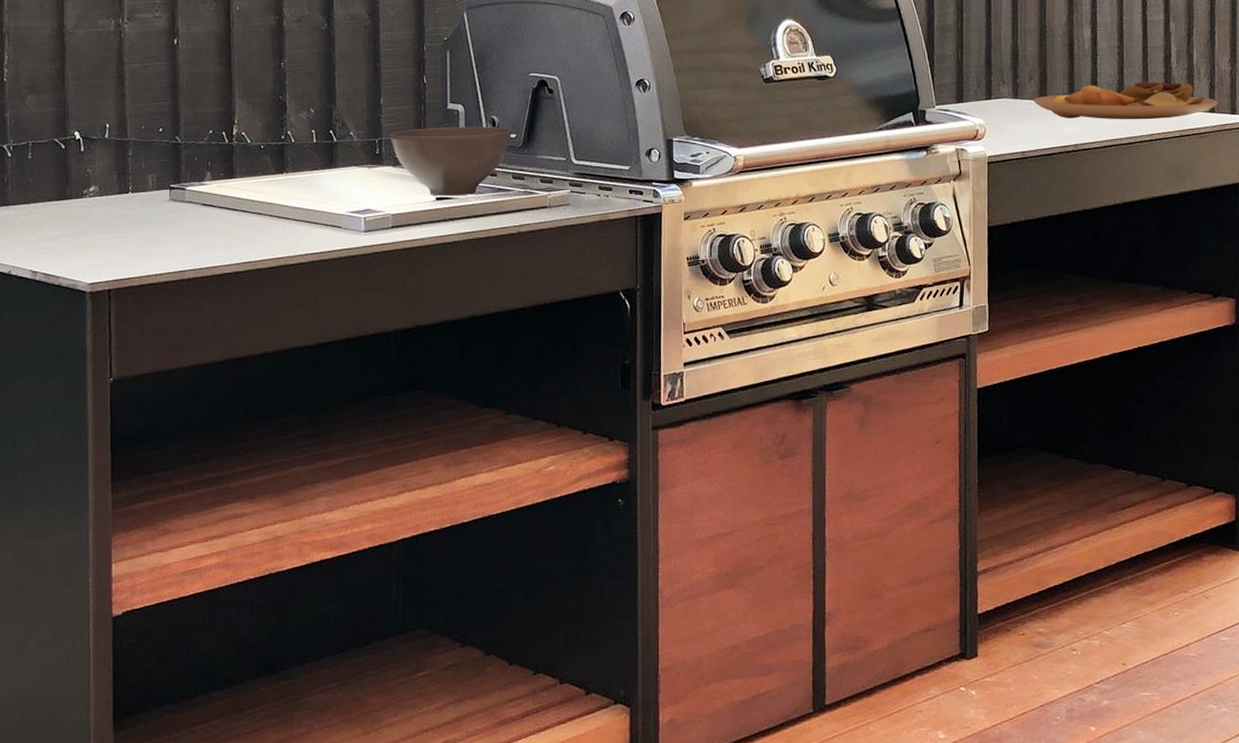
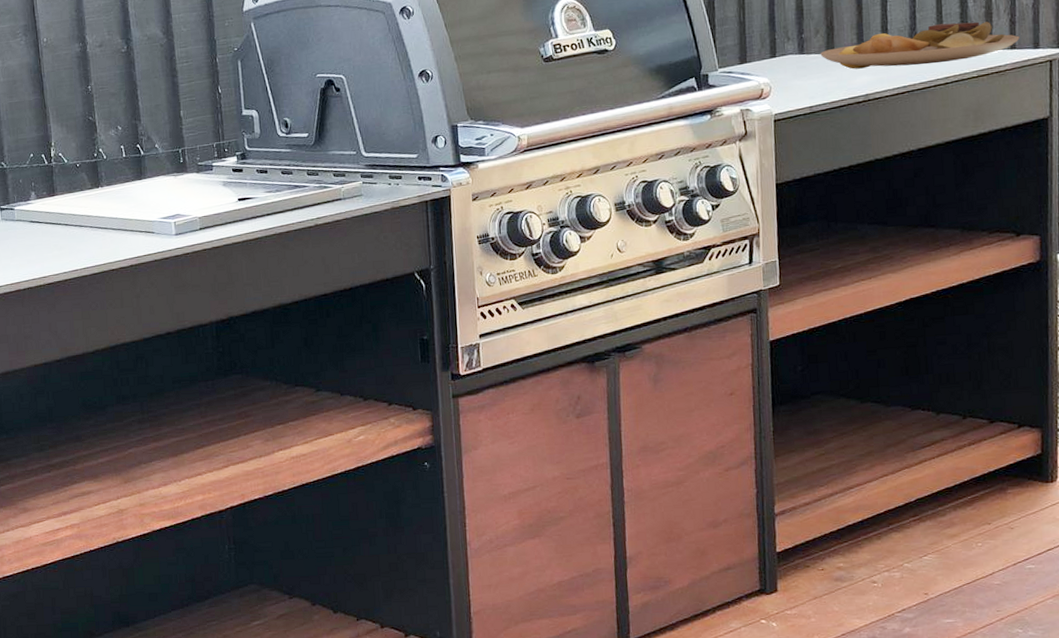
bowl: present [388,126,513,196] -> none [190,127,305,197]

